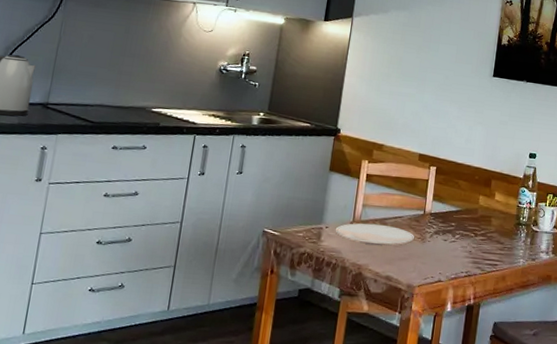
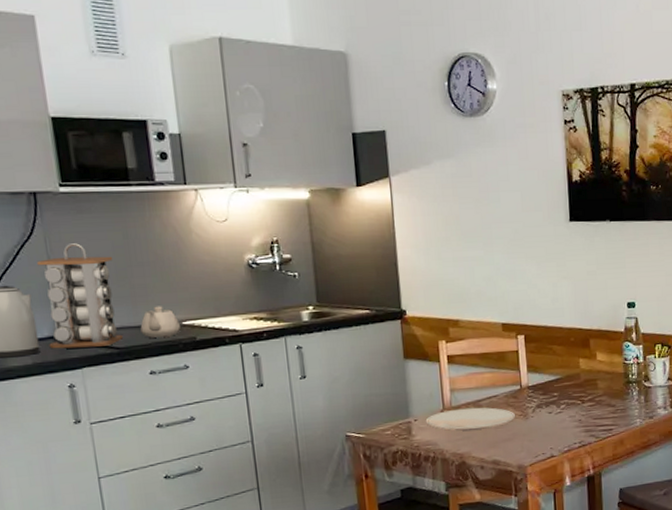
spice rack: none [36,29,112,119] -> present [37,243,124,350]
teapot: none [115,92,150,120] -> present [140,306,180,339]

